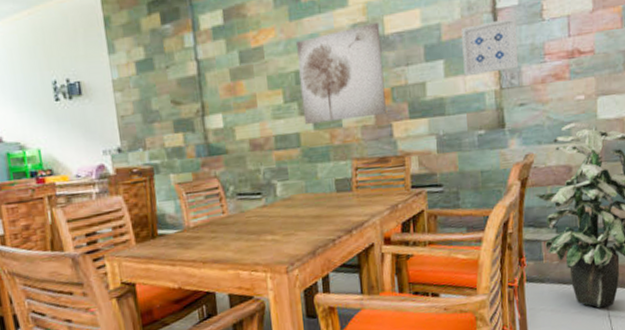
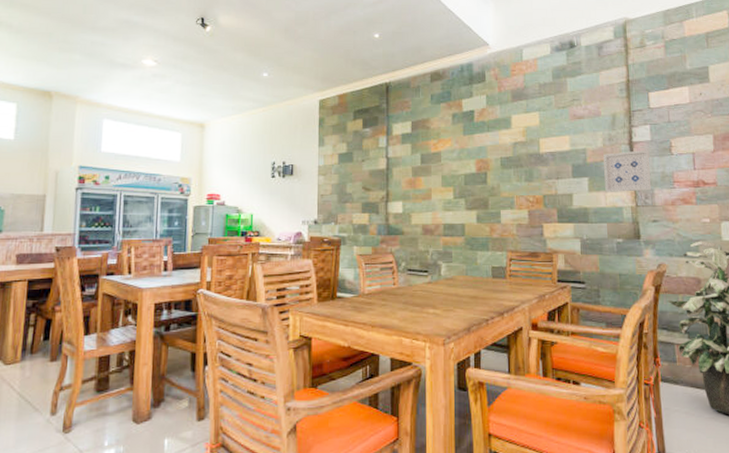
wall art: present [296,23,386,124] -> none [468,143,538,217]

